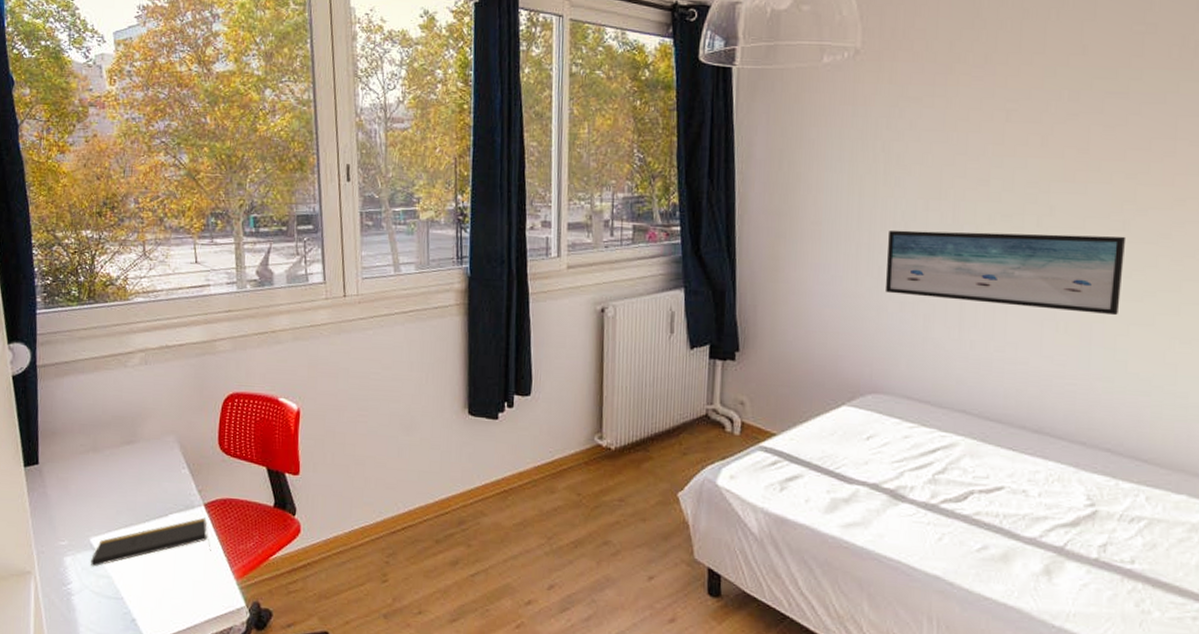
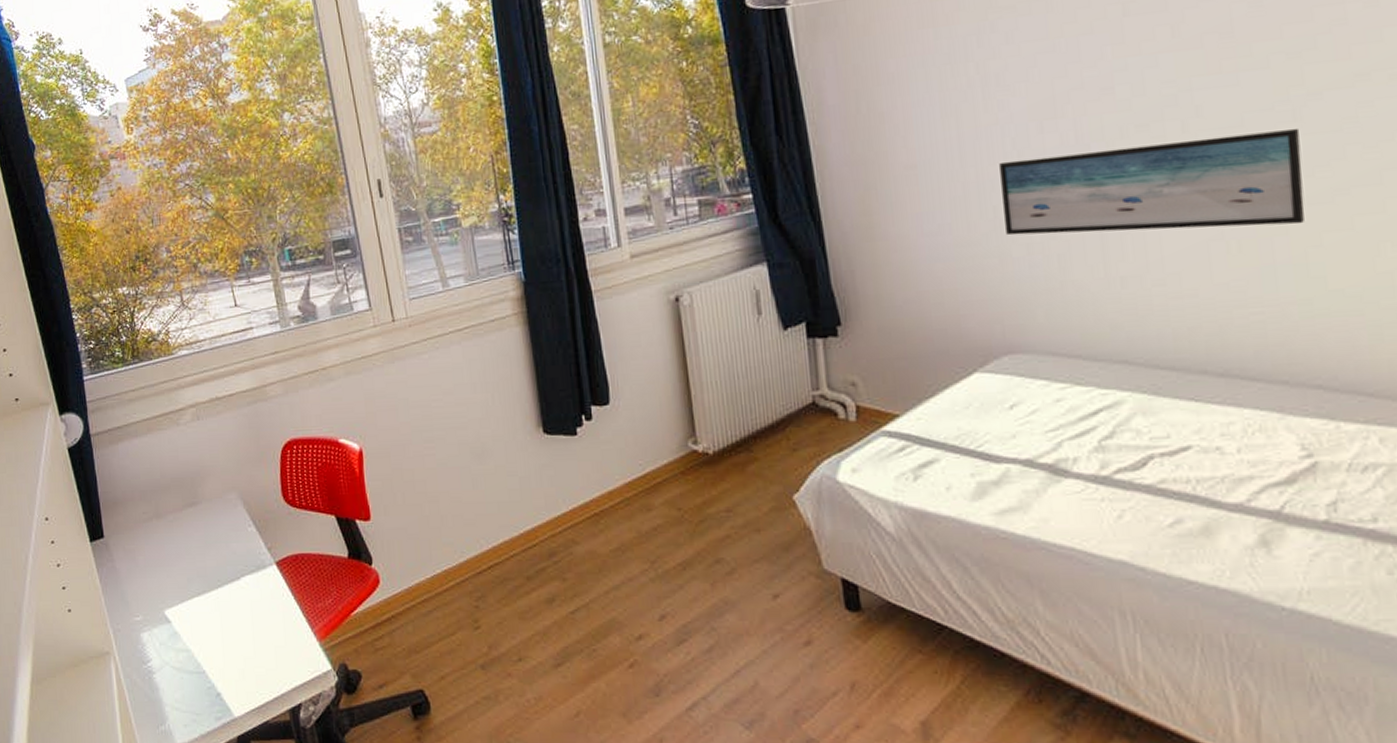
notepad: present [91,517,211,567] -> none [168,577,289,641]

